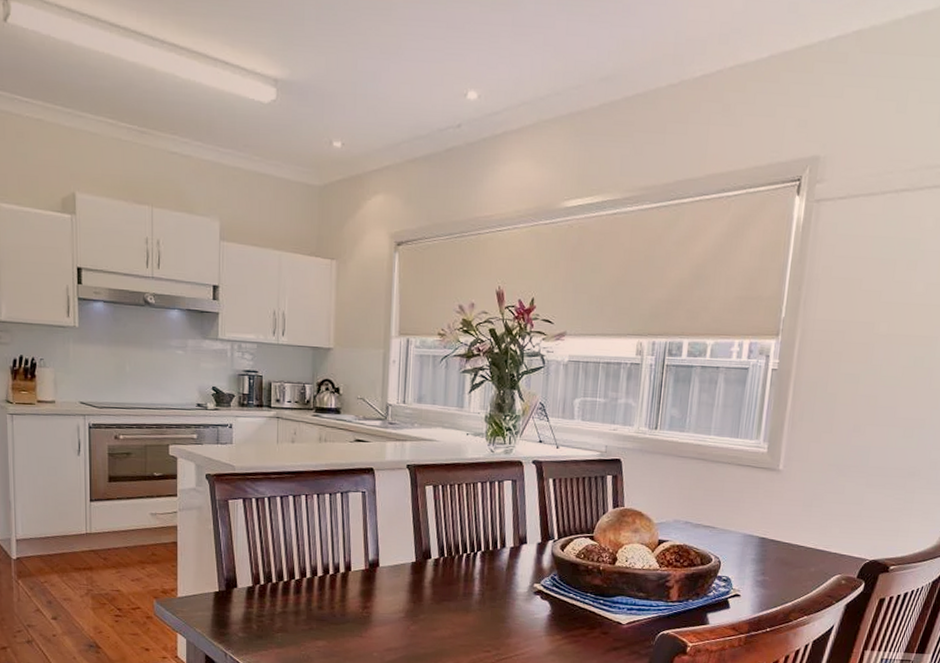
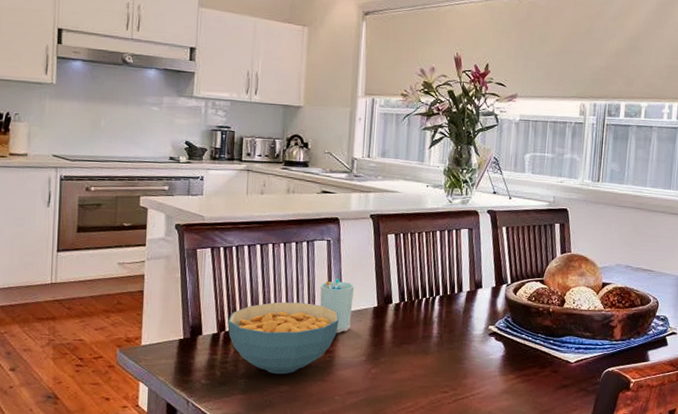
cereal bowl: none [262,555,376,629] -> present [228,302,339,374]
cup: none [356,532,392,589] -> present [320,279,355,334]

